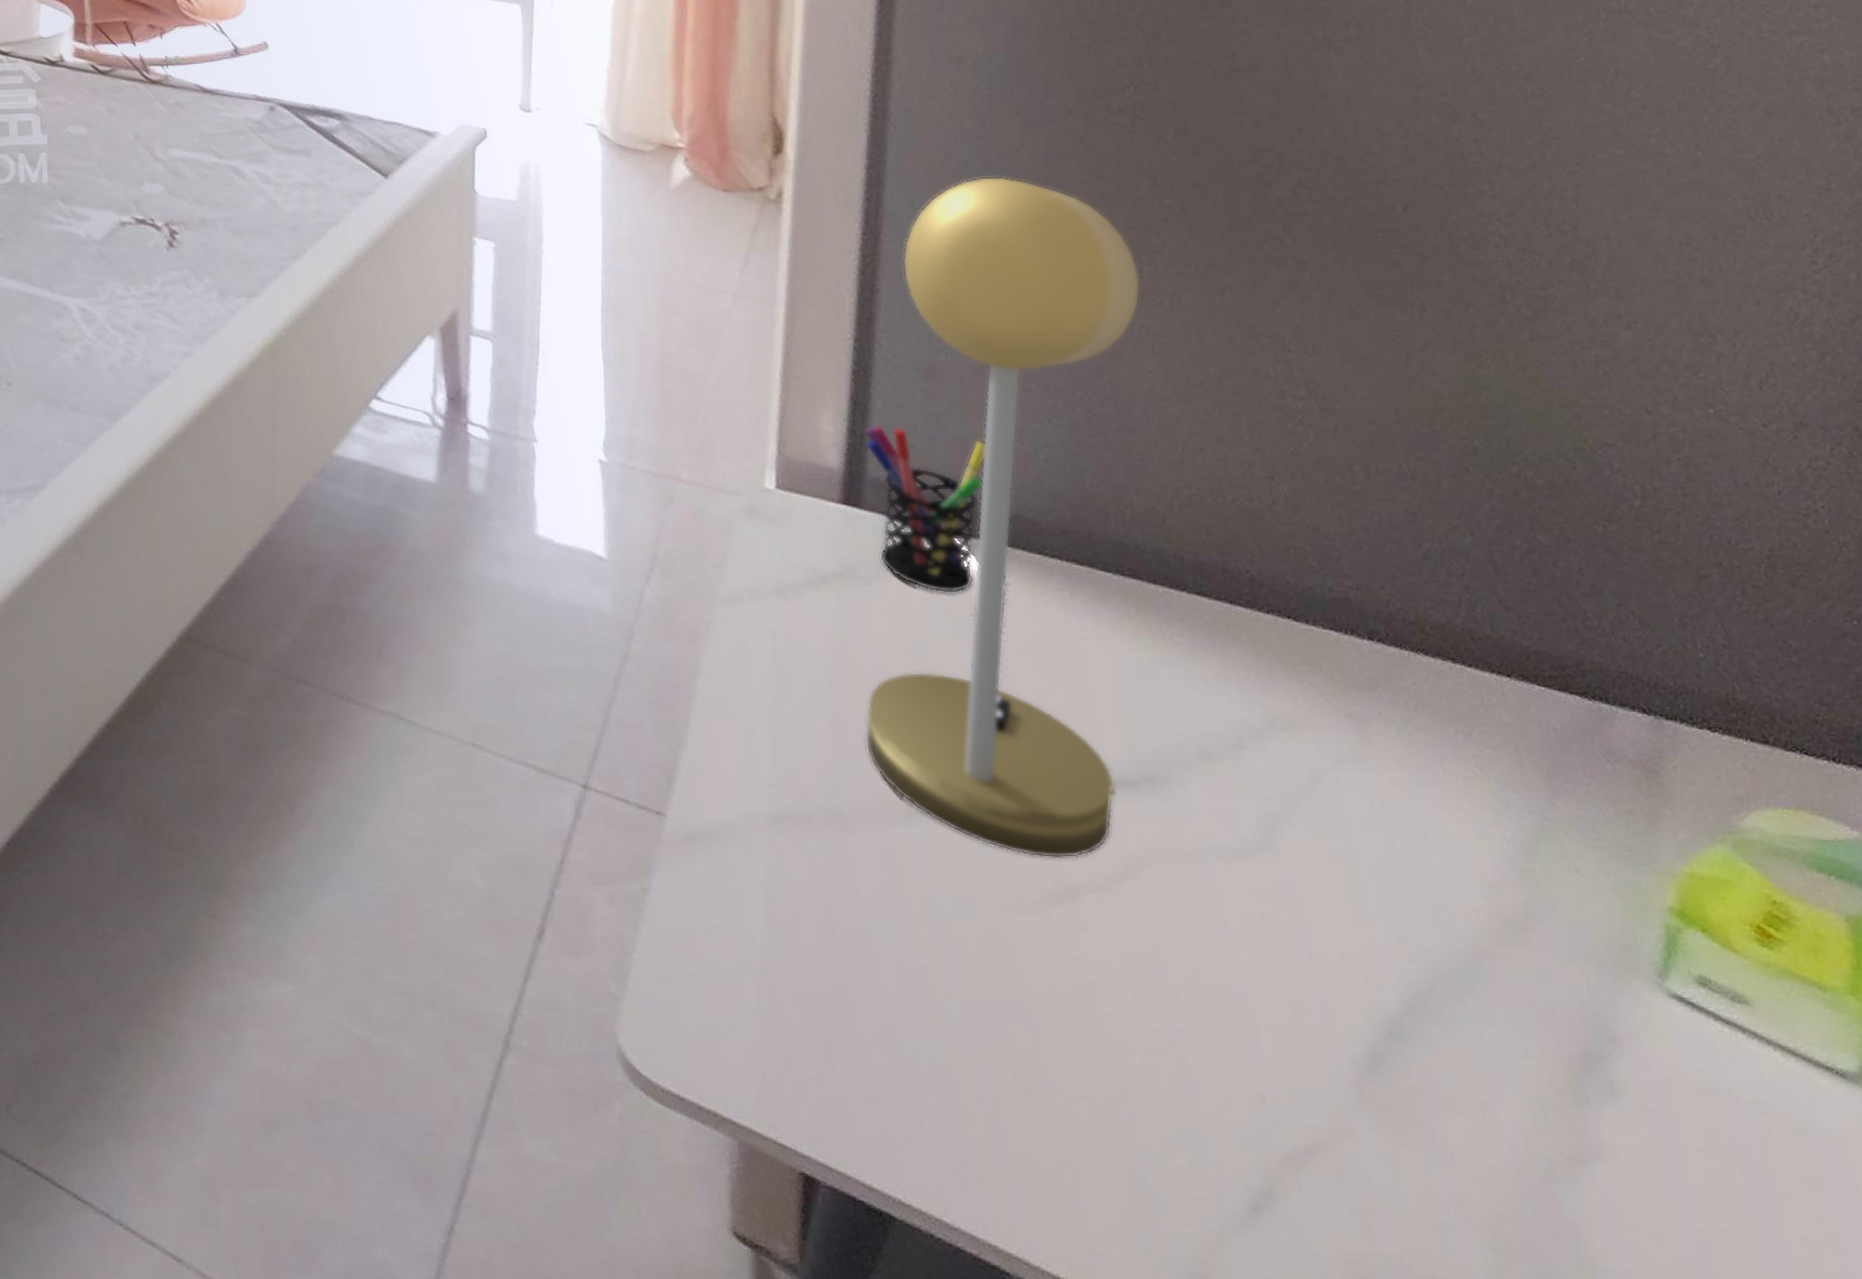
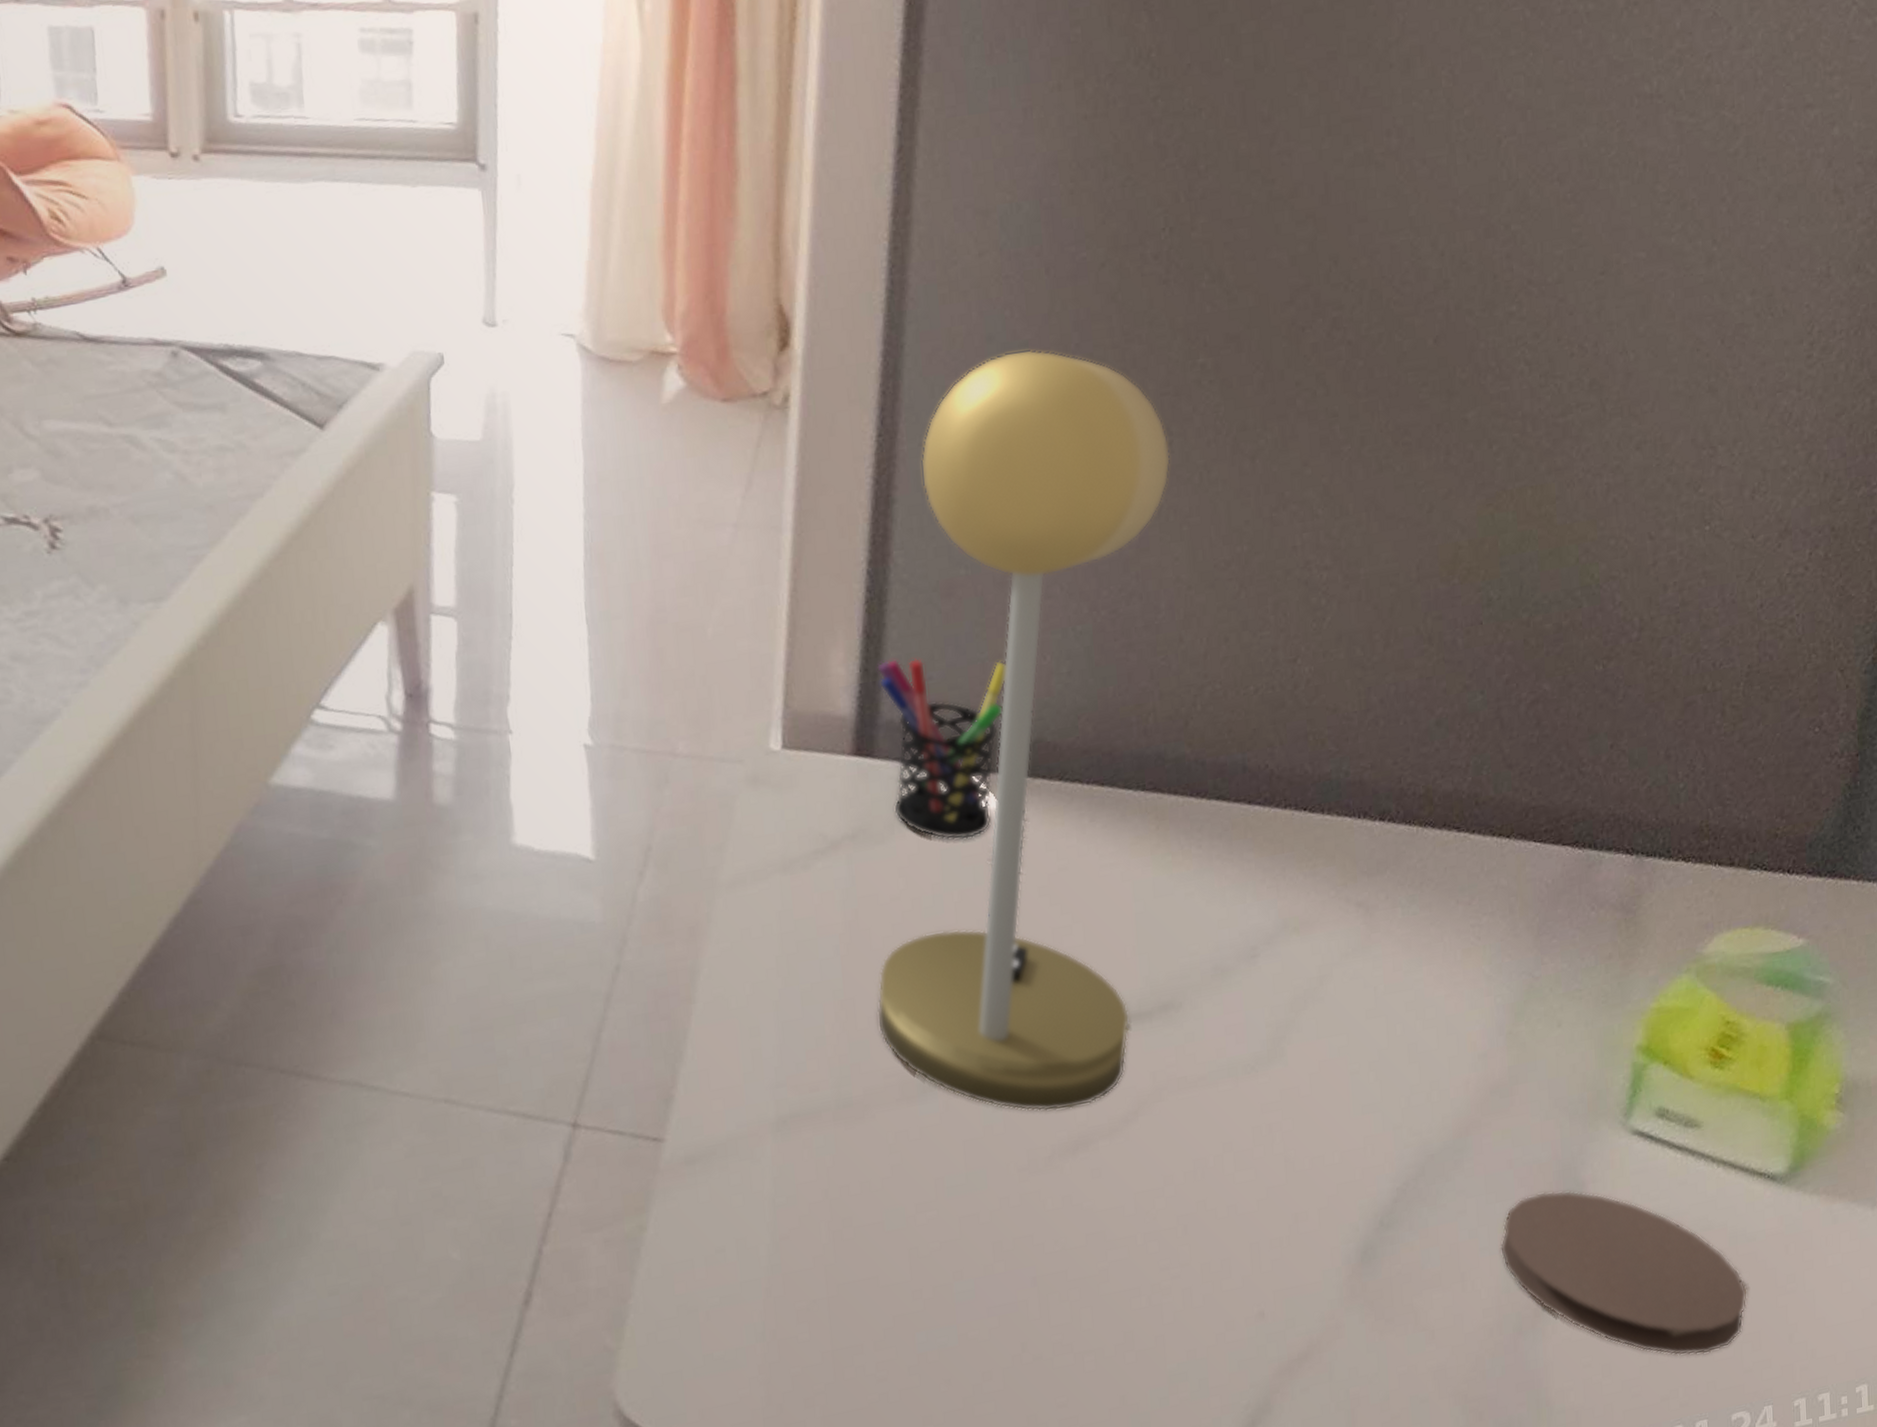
coaster: none [1524,1037,1823,1247] -> present [1499,1190,1748,1356]

